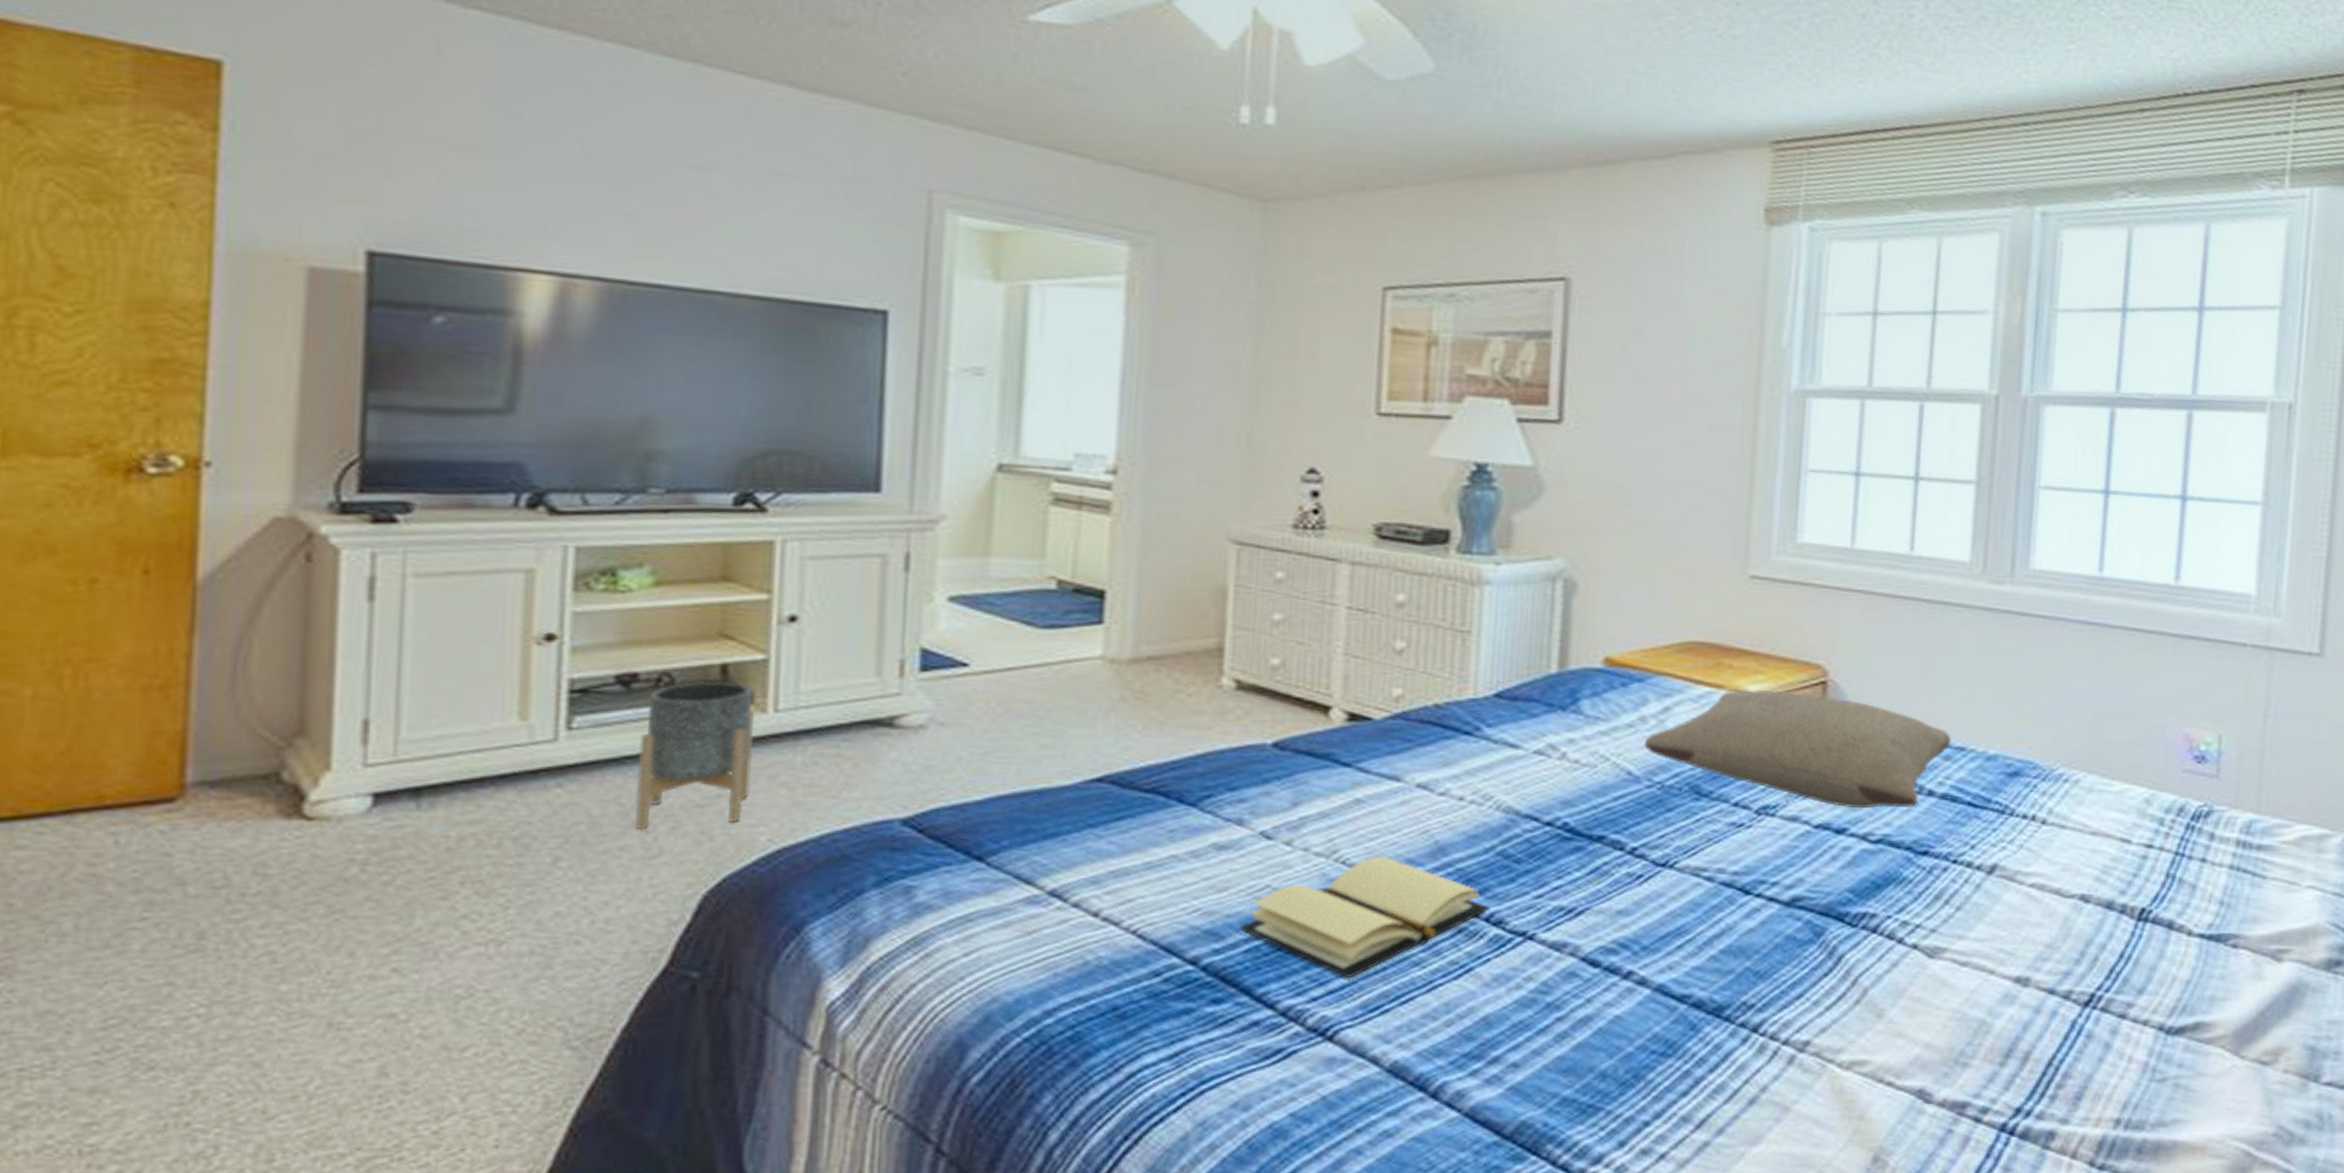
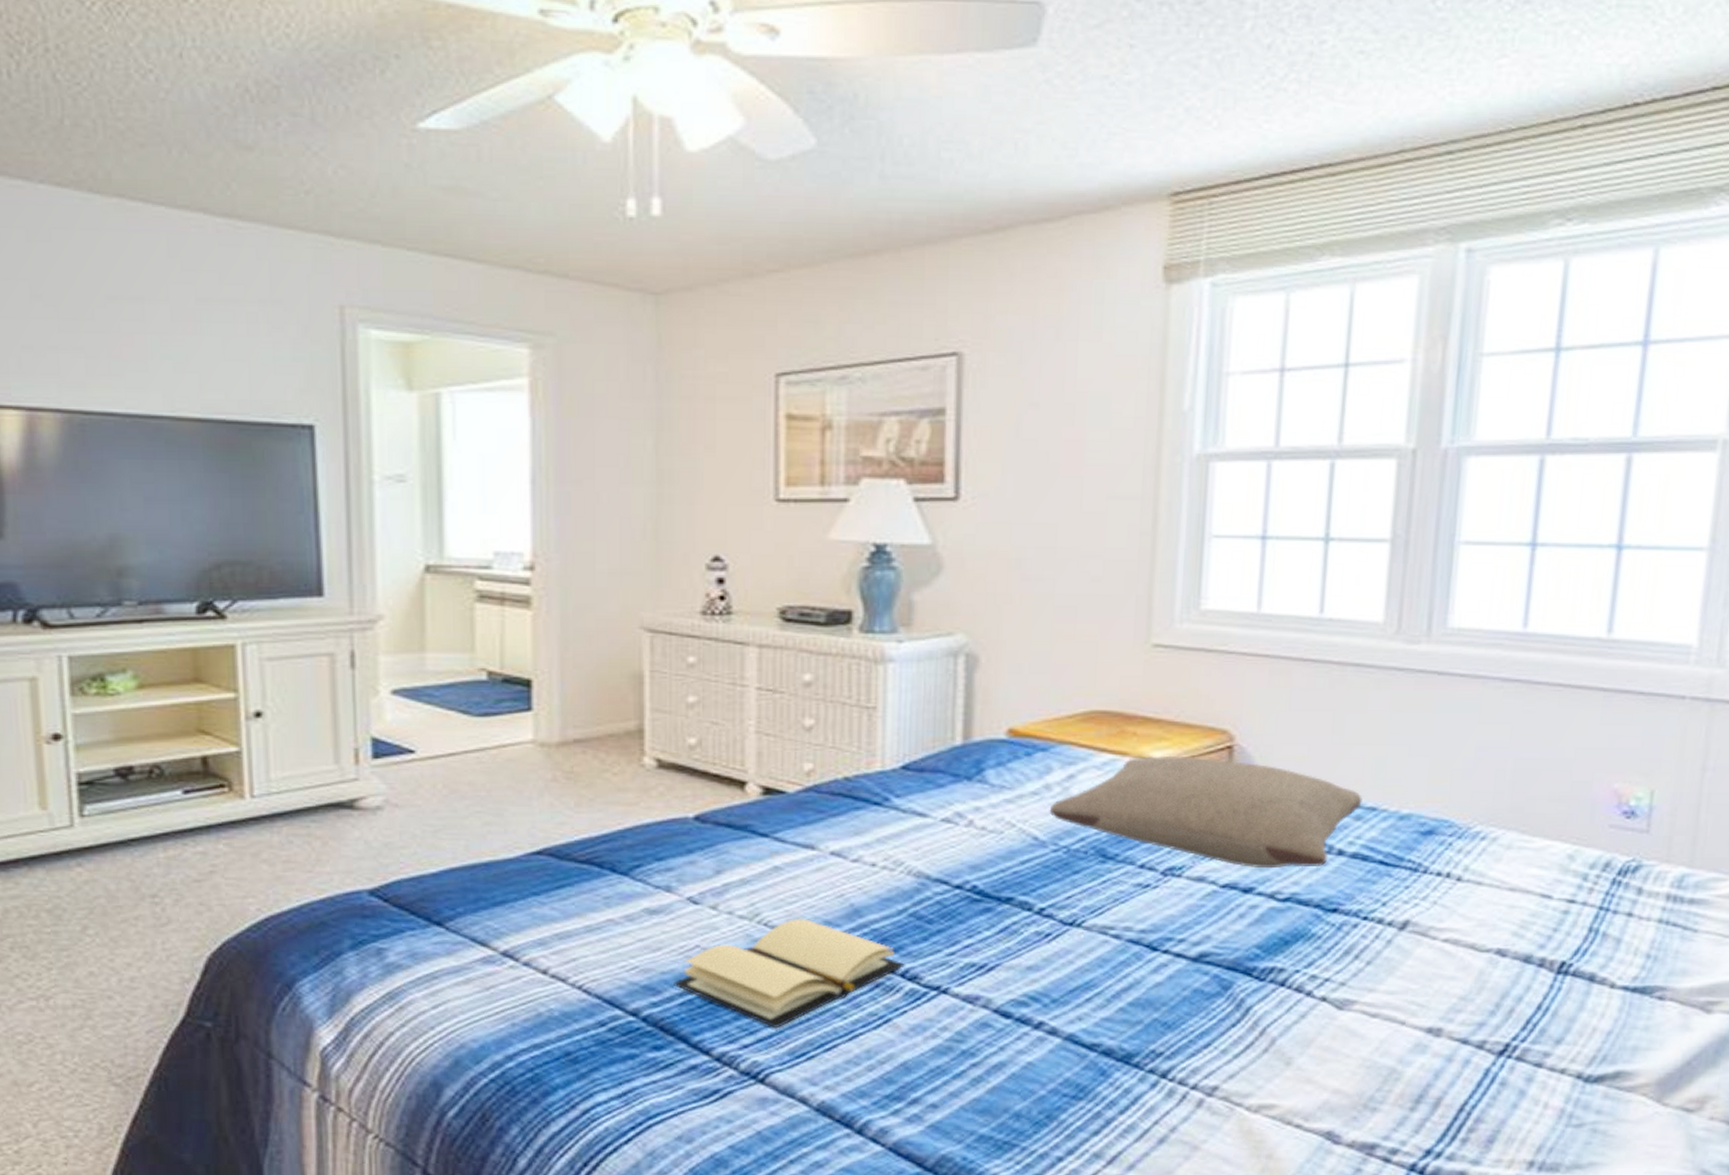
planter: present [635,681,754,831] -> none [141,771,237,903]

